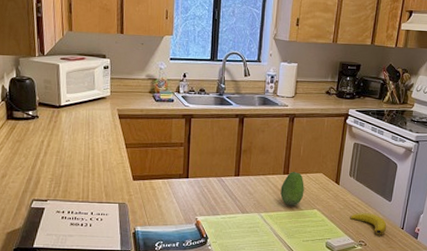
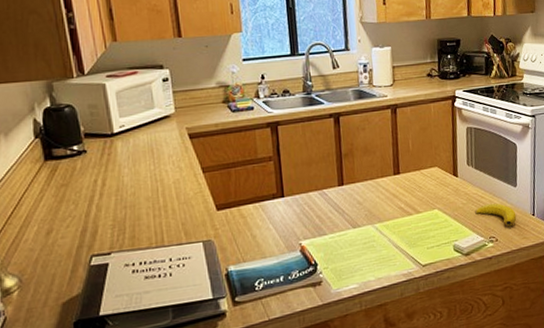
fruit: present [280,172,304,206] -> none [393,170,421,211]

